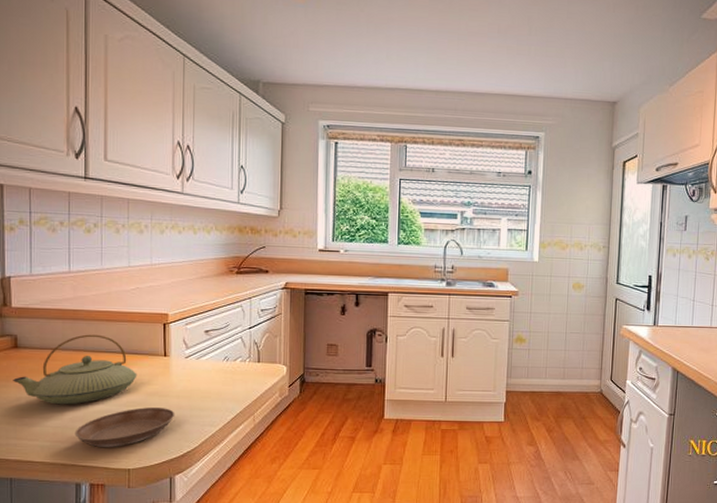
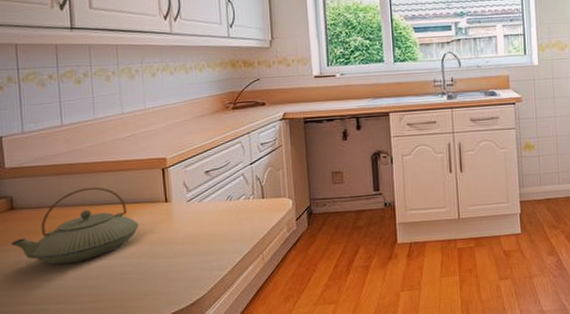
saucer: present [74,407,175,448] -> none [78,256,182,306]

